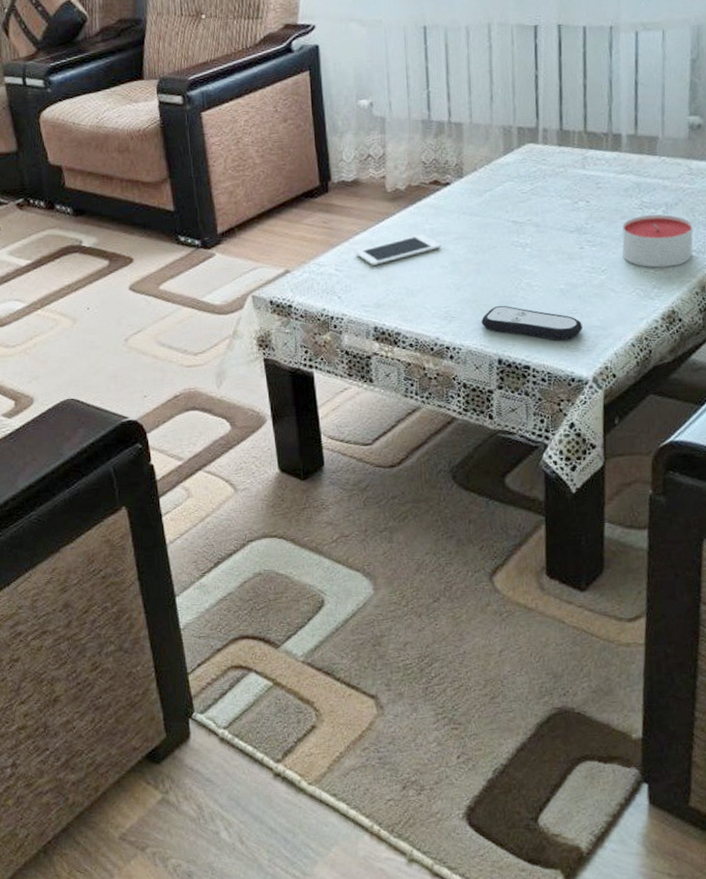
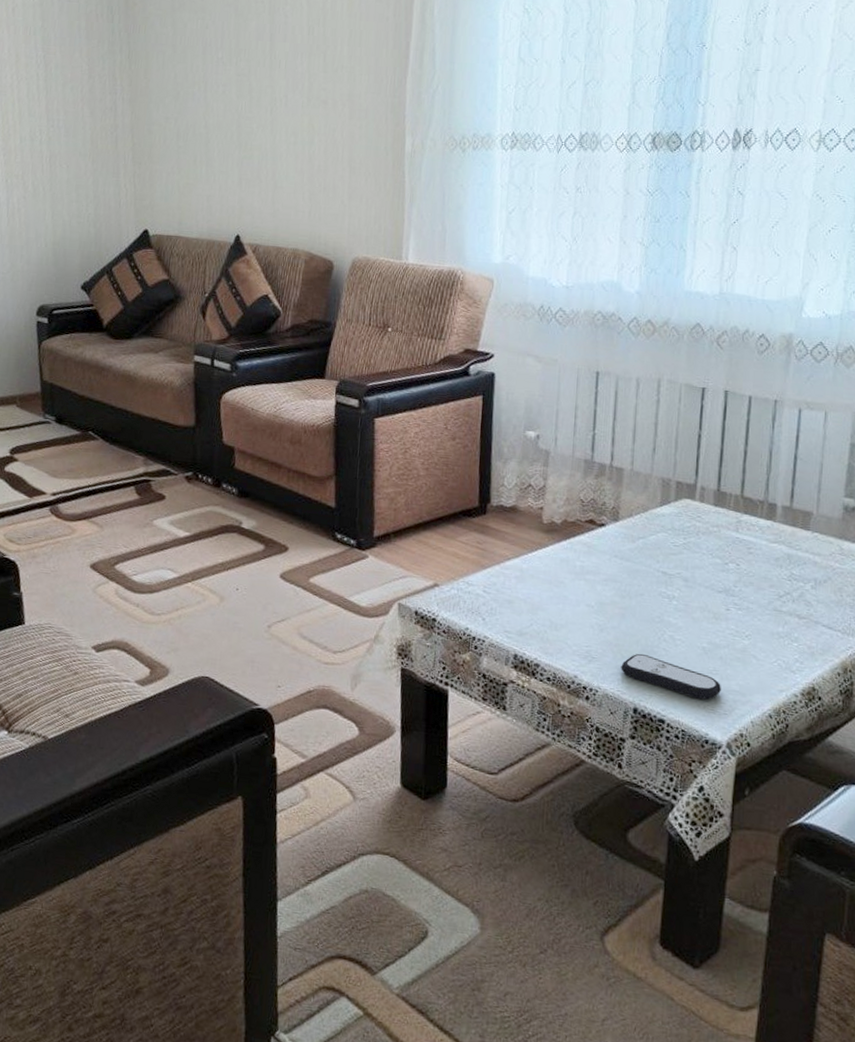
cell phone: present [356,234,442,266] -> none [506,569,590,594]
candle: present [622,214,693,268] -> none [768,587,840,643]

